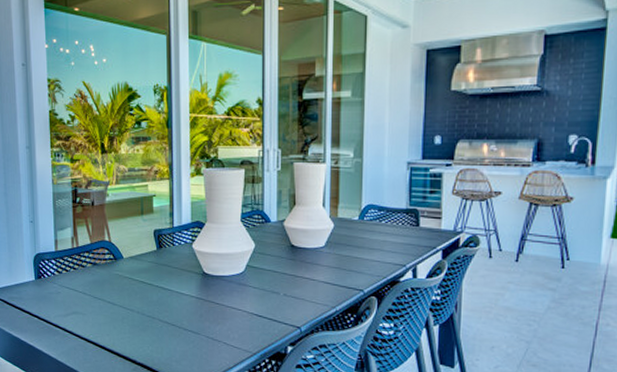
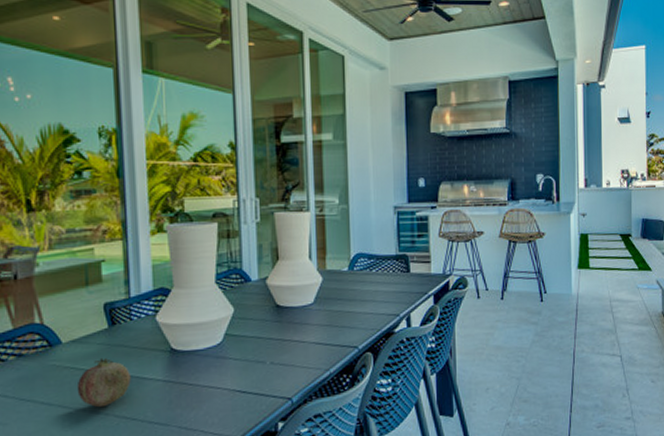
fruit: none [133,273,172,312] -> present [76,357,131,408]

